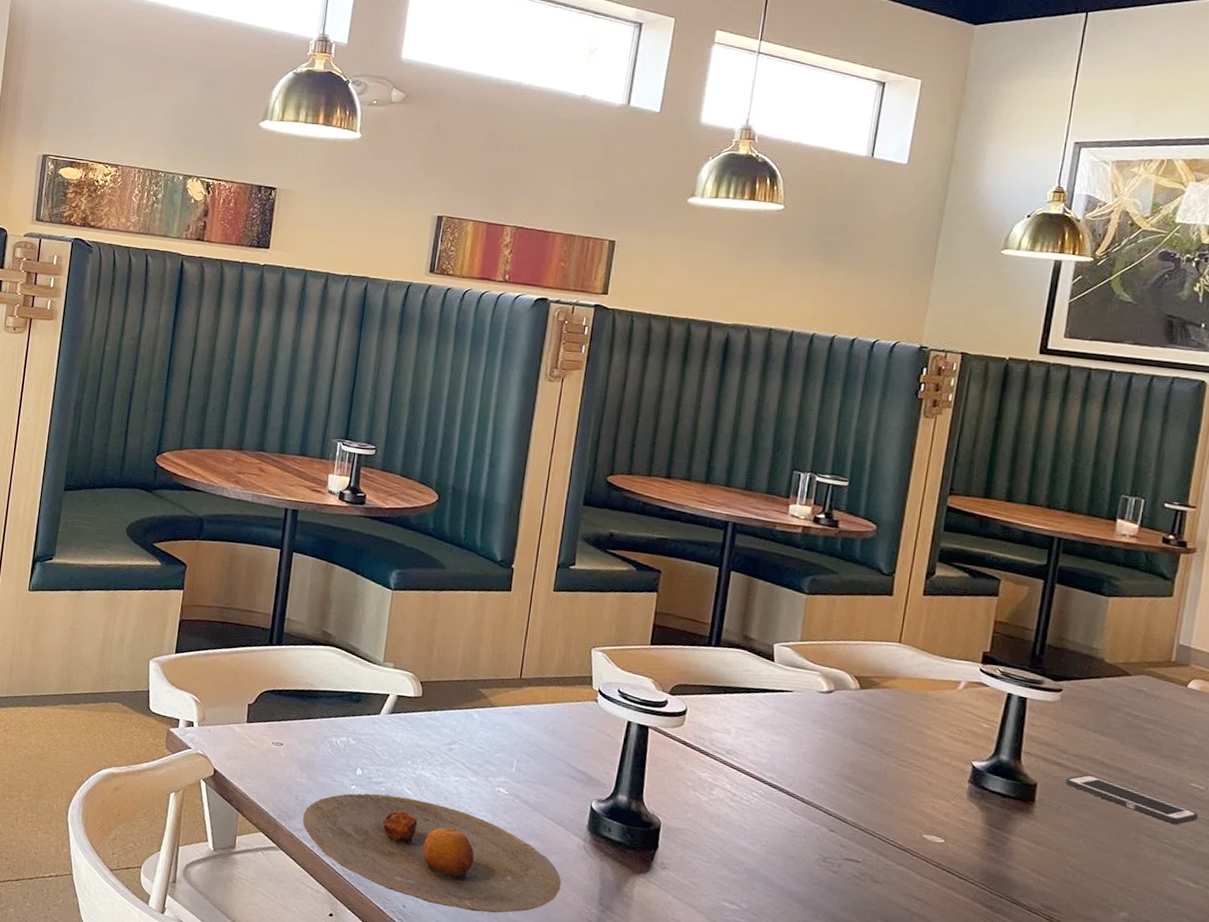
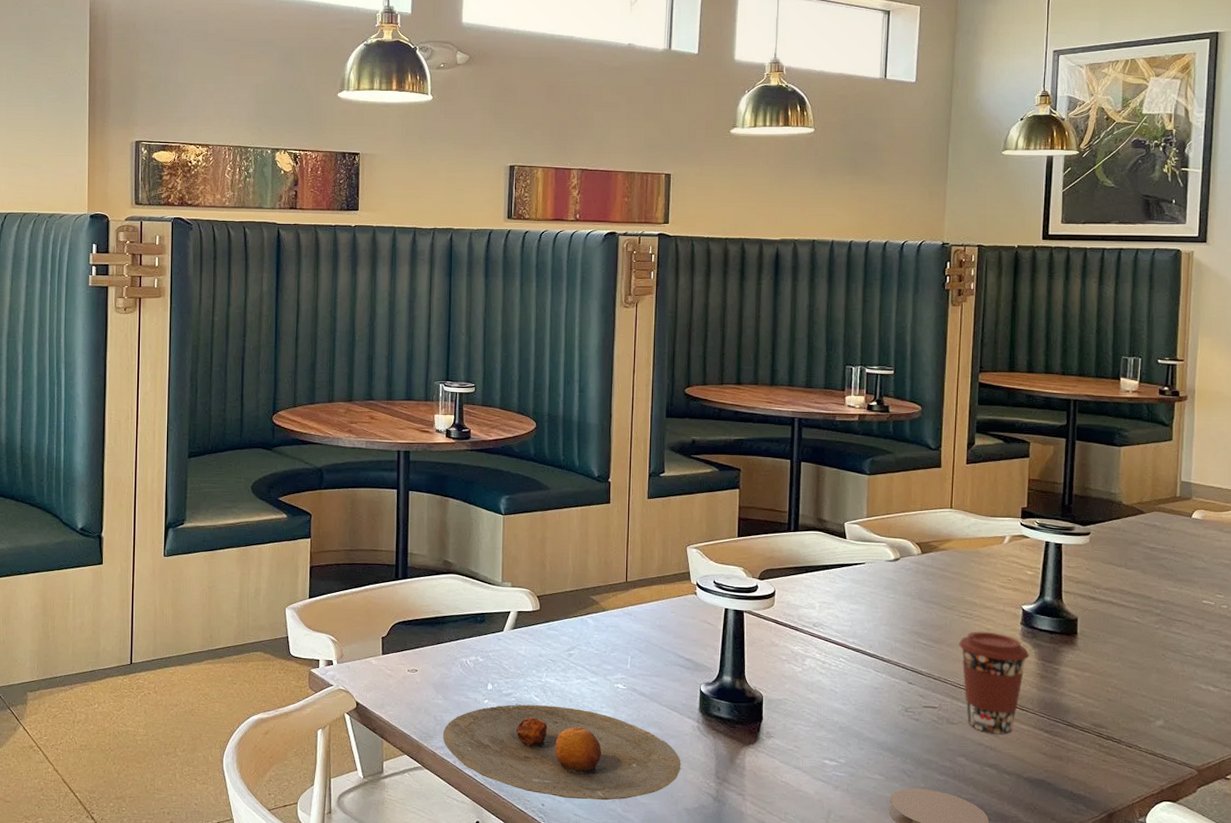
coffee cup: none [892,782,976,903] -> present [958,631,1030,735]
cell phone: present [1065,774,1198,825] -> none [1101,604,1211,638]

